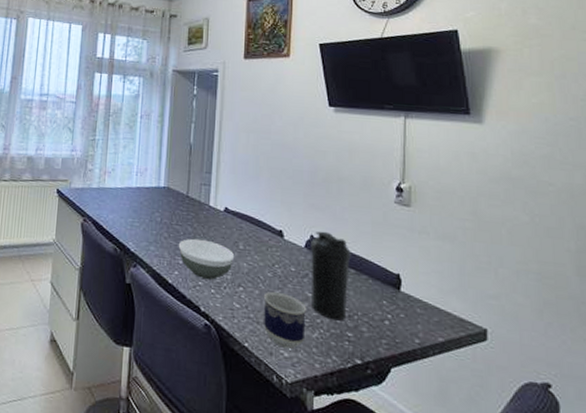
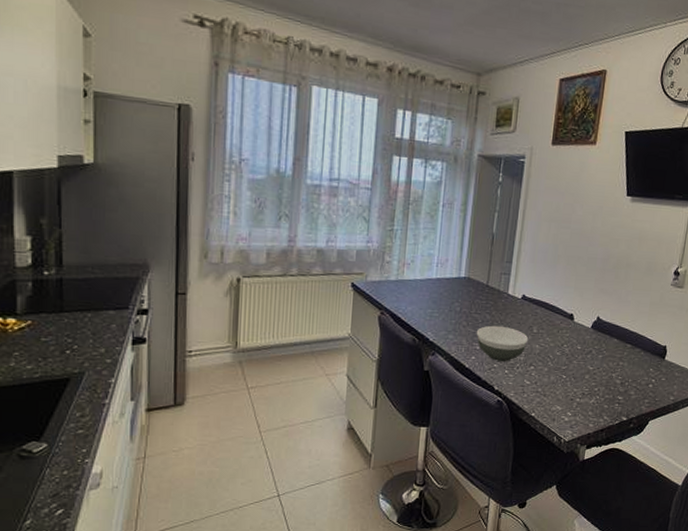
cup: present [263,291,307,349] -> none [550,367,588,414]
water bottle: present [311,231,351,321] -> none [592,313,630,388]

